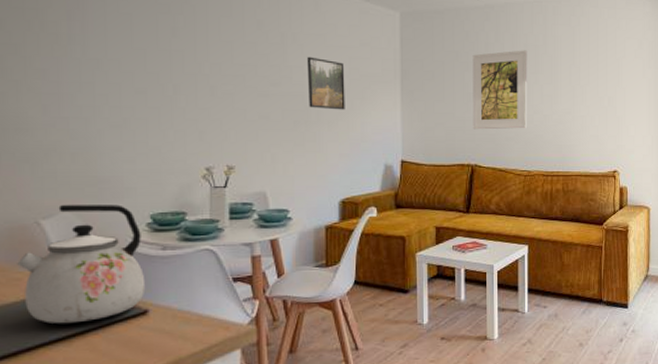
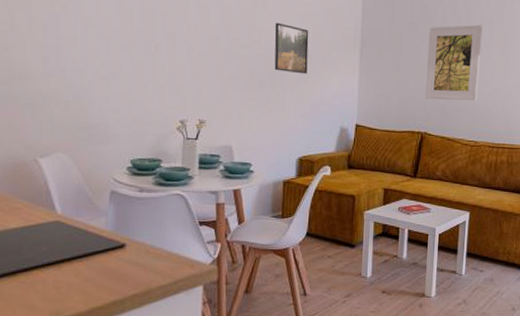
kettle: present [17,204,146,324] -> none [18,145,124,251]

